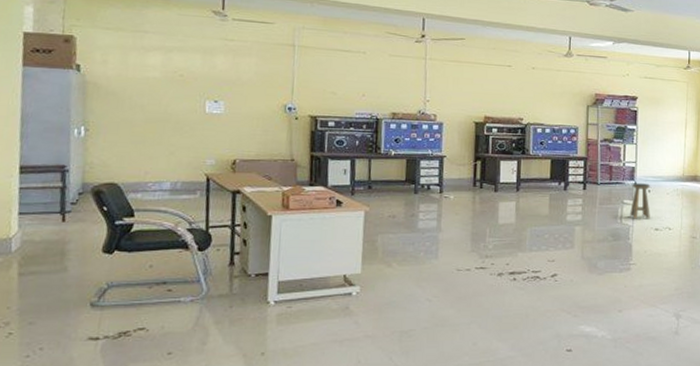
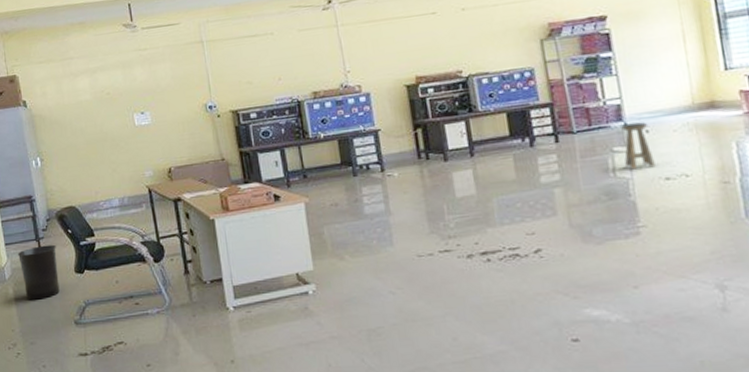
waste bin: none [32,219,85,277] -> present [17,244,60,300]

